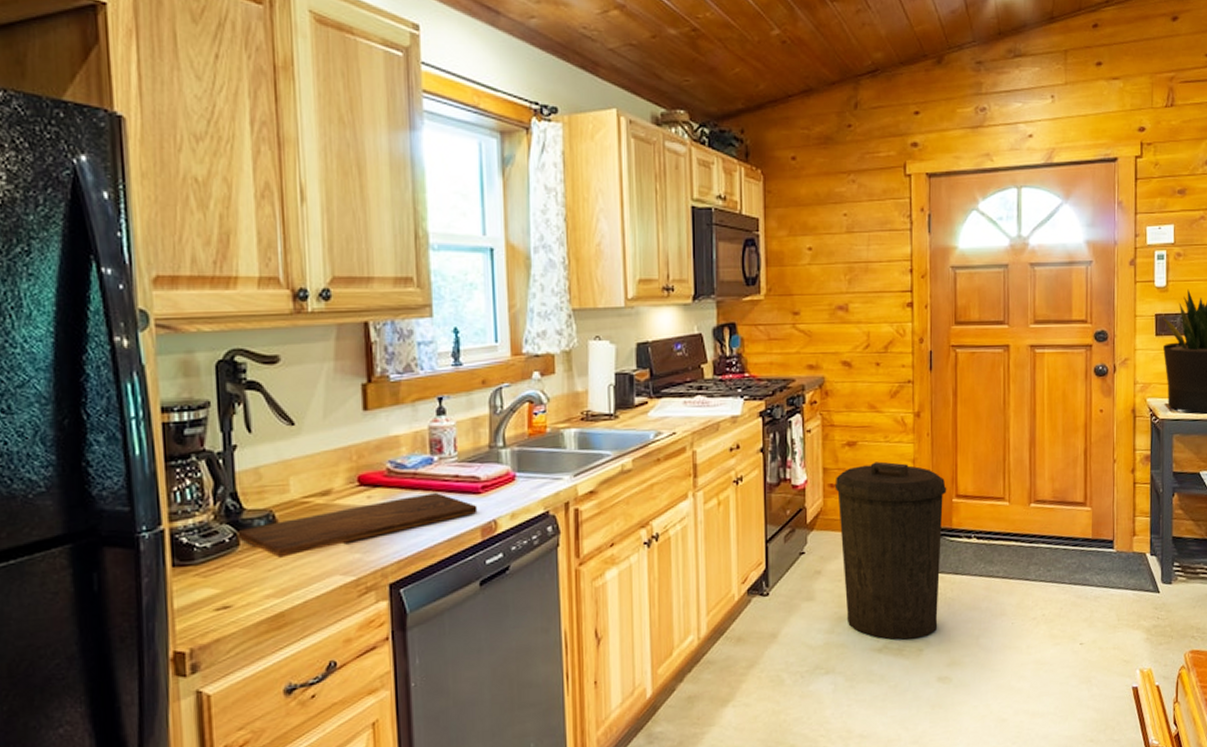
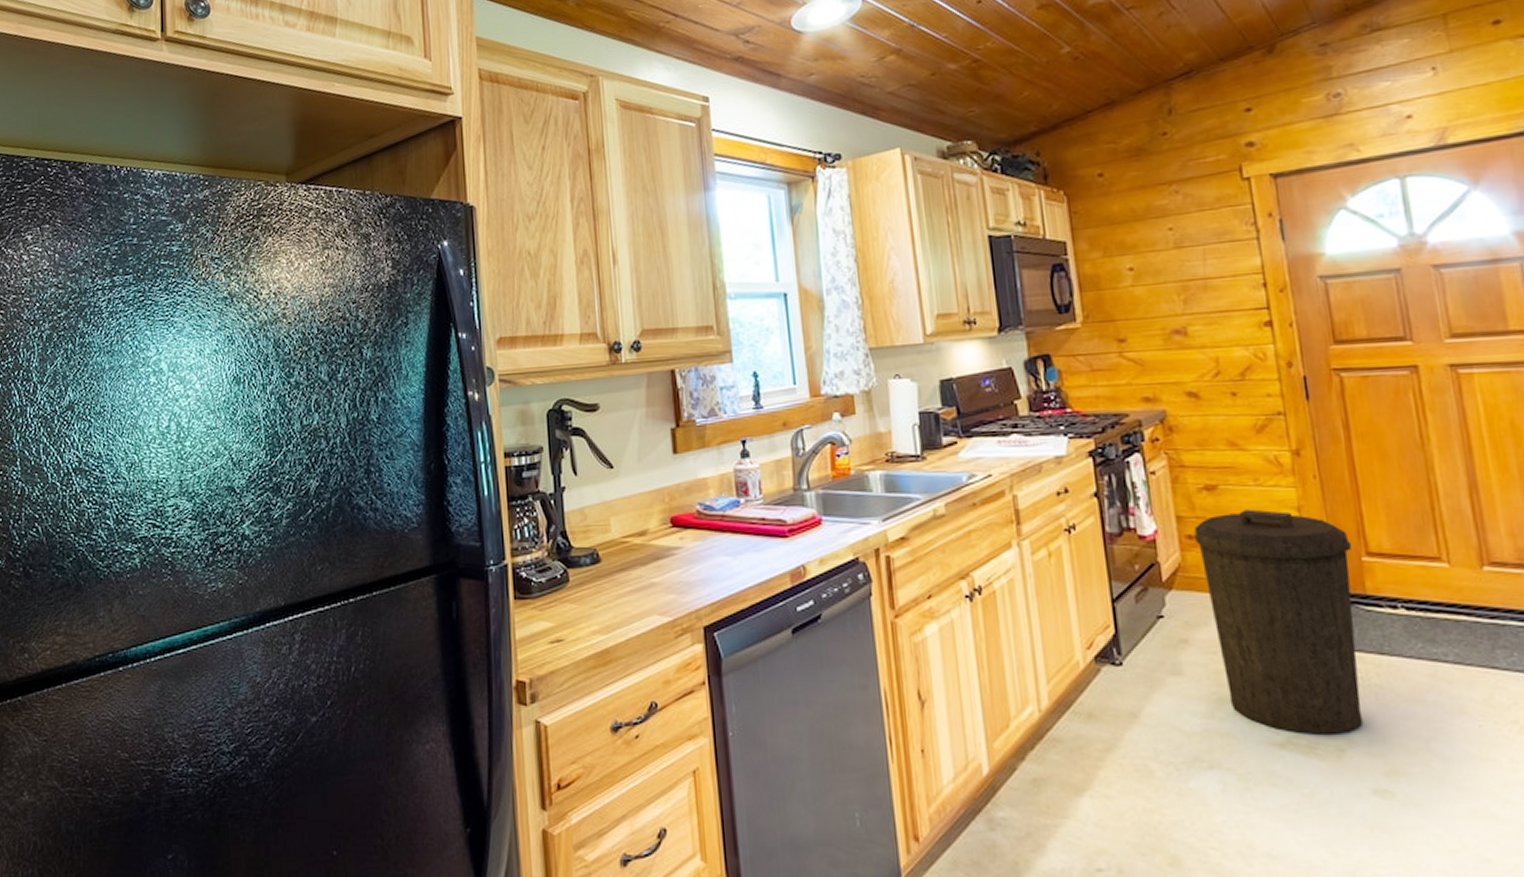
cutting board: present [237,493,478,558] -> none [567,536,786,595]

